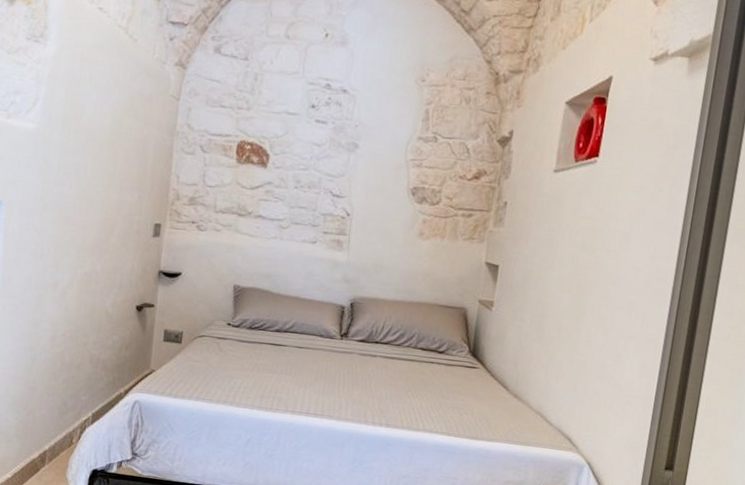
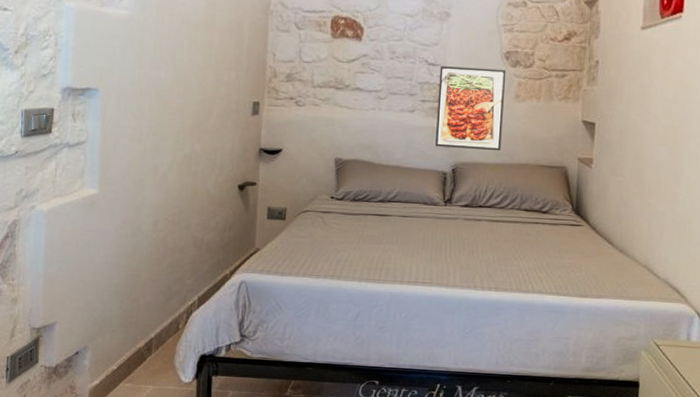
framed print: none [335,198,412,288] -> present [435,66,507,151]

